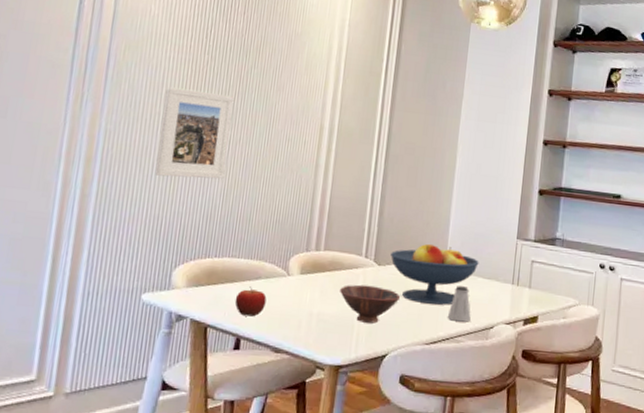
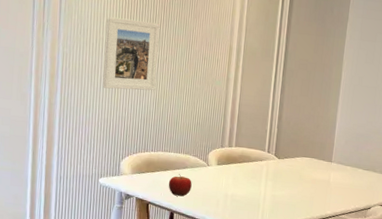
bowl: present [340,284,401,324] -> none [248,173,296,203]
fruit bowl: present [391,244,479,305] -> none [288,142,360,190]
saltshaker: present [448,286,471,322] -> none [334,175,353,204]

